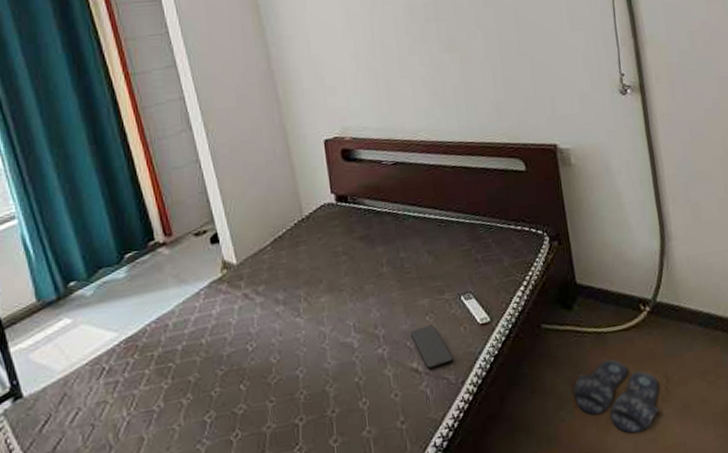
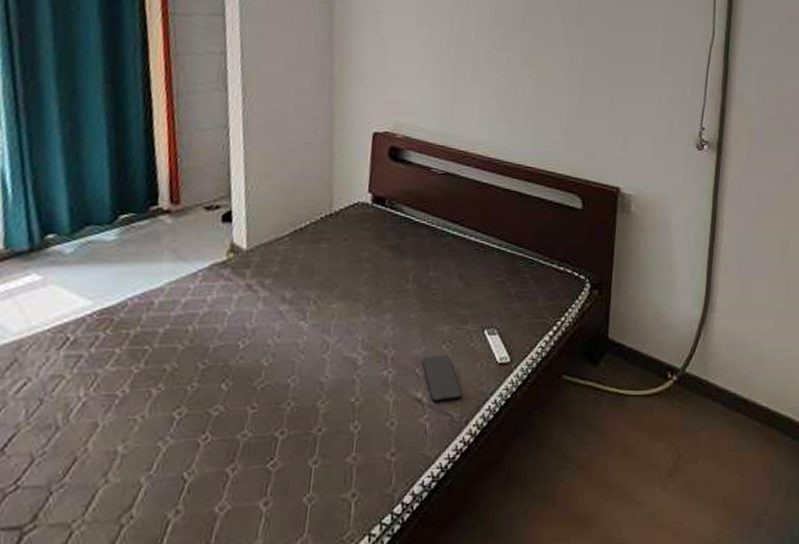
slippers: present [573,359,659,434] -> none [580,424,669,505]

